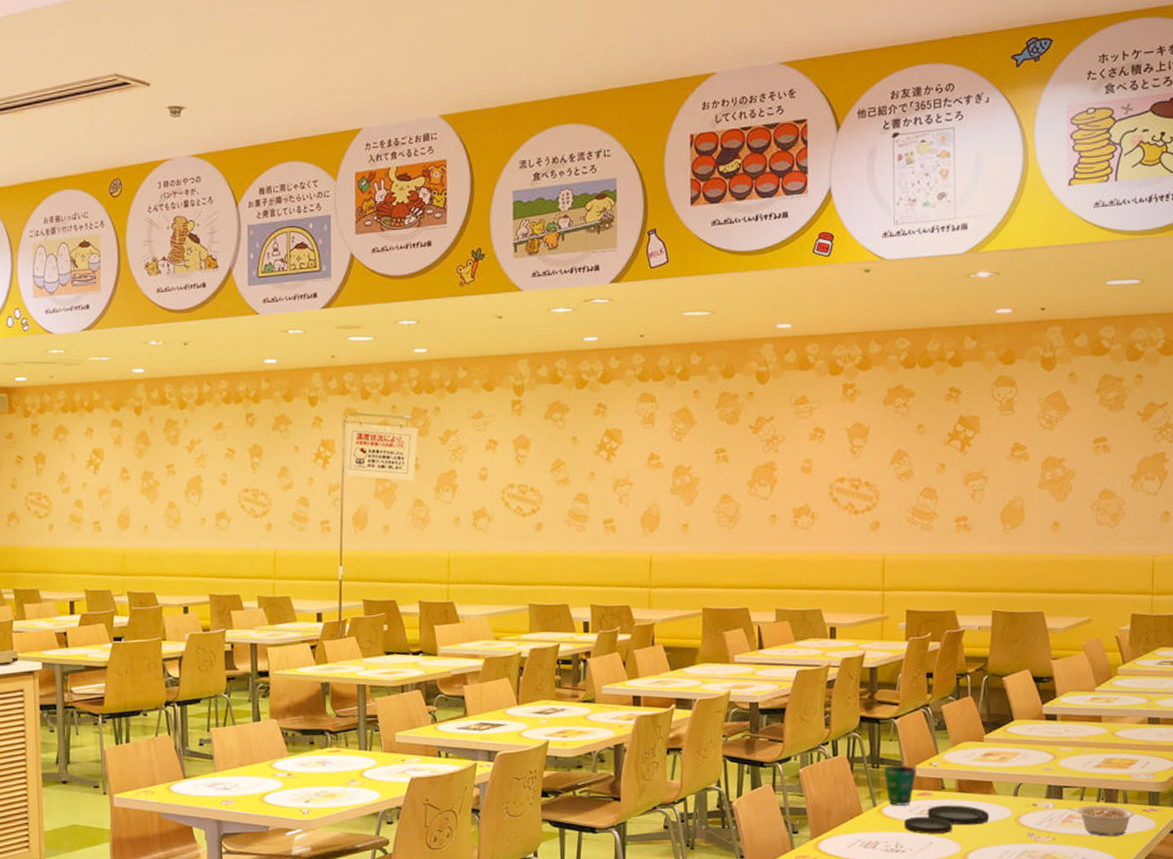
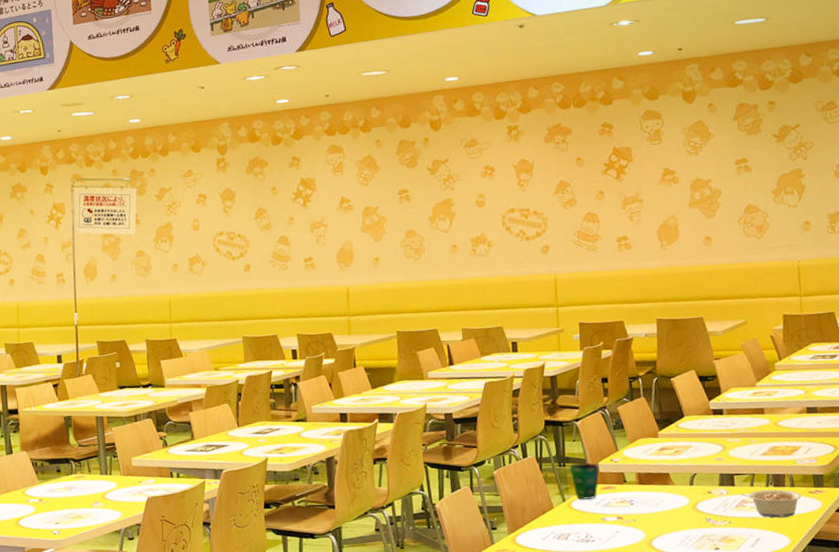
plate: present [903,805,990,834] -> none [591,496,670,524]

